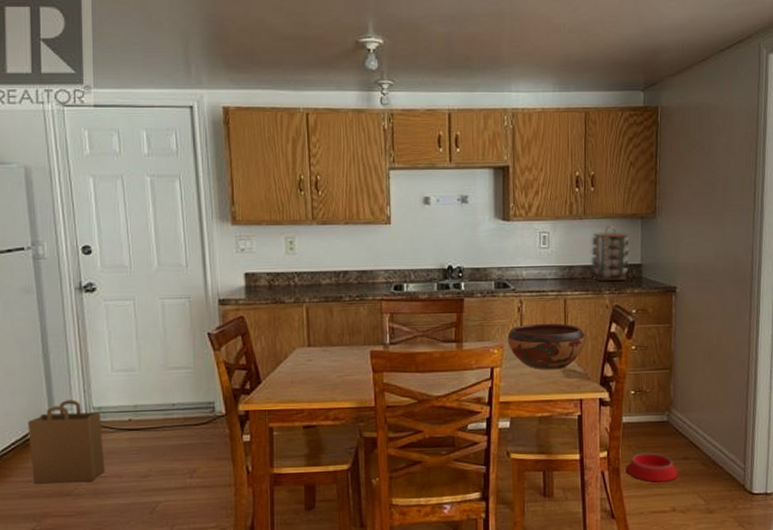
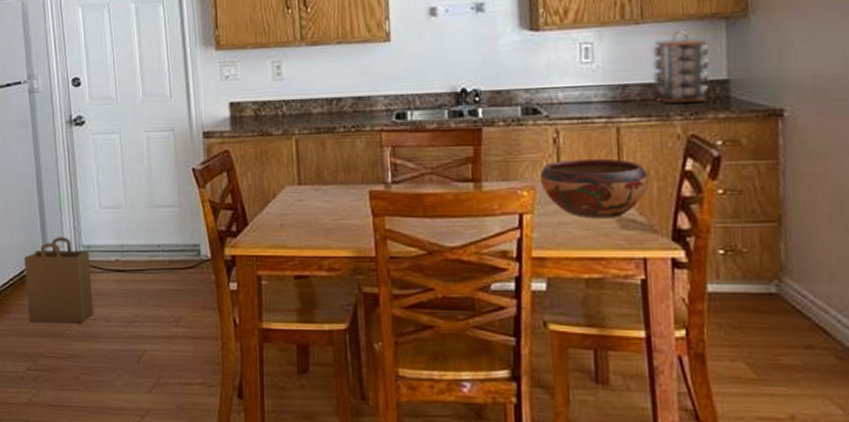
pet bowl: present [626,452,679,482] -> none [715,335,800,378]

